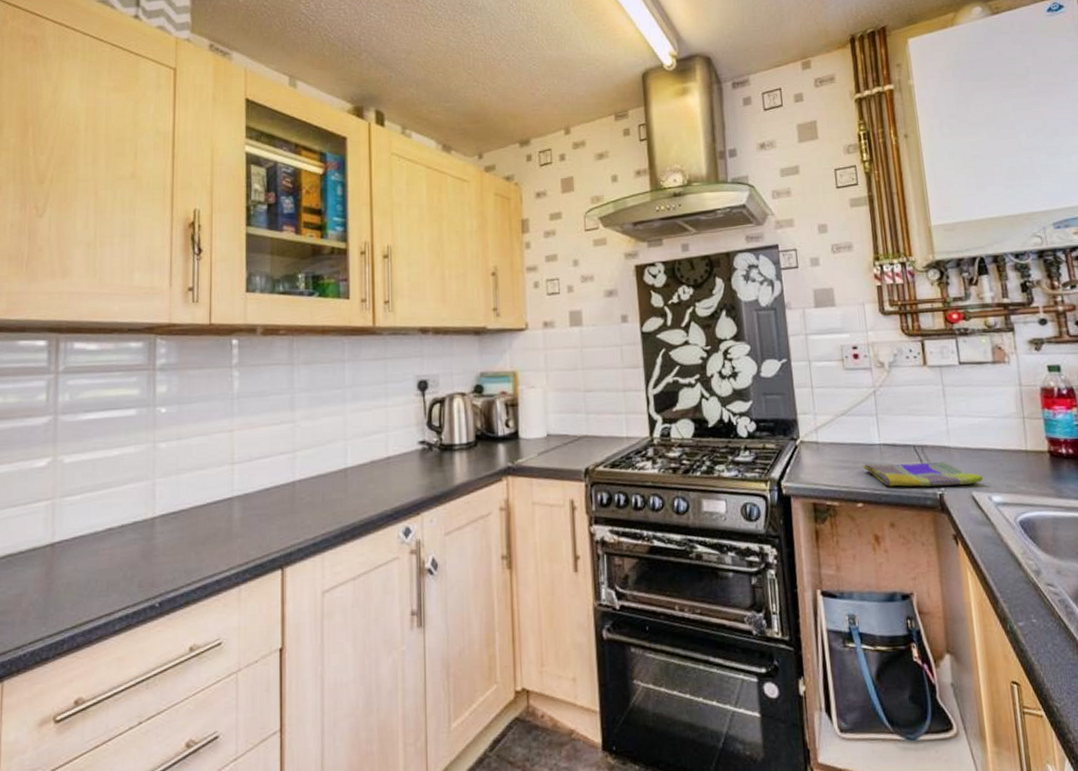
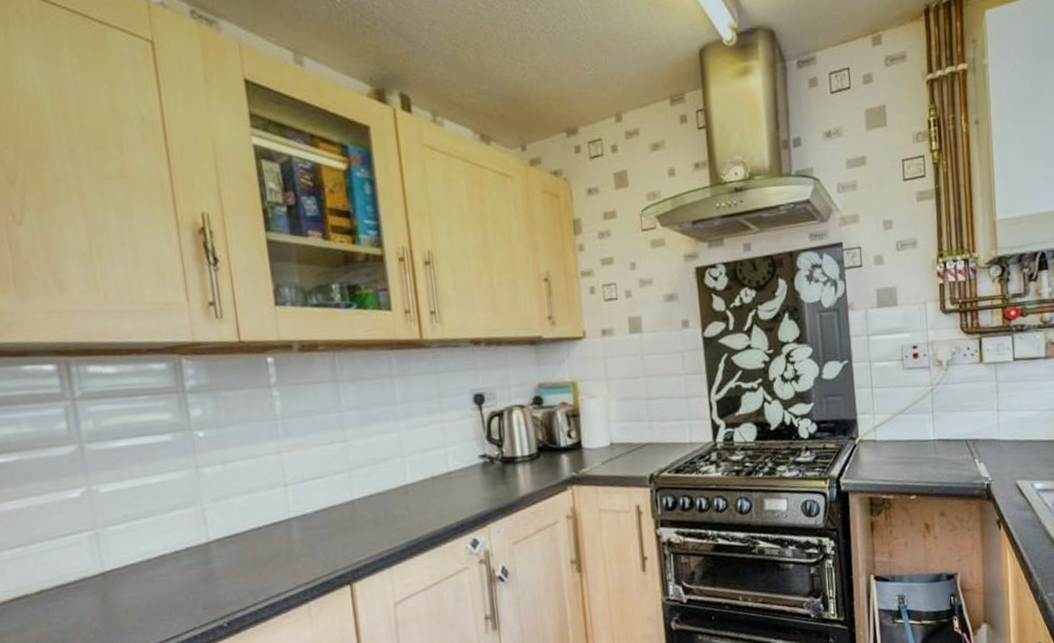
dish towel: present [862,462,983,487] -> none [916,454,1027,479]

